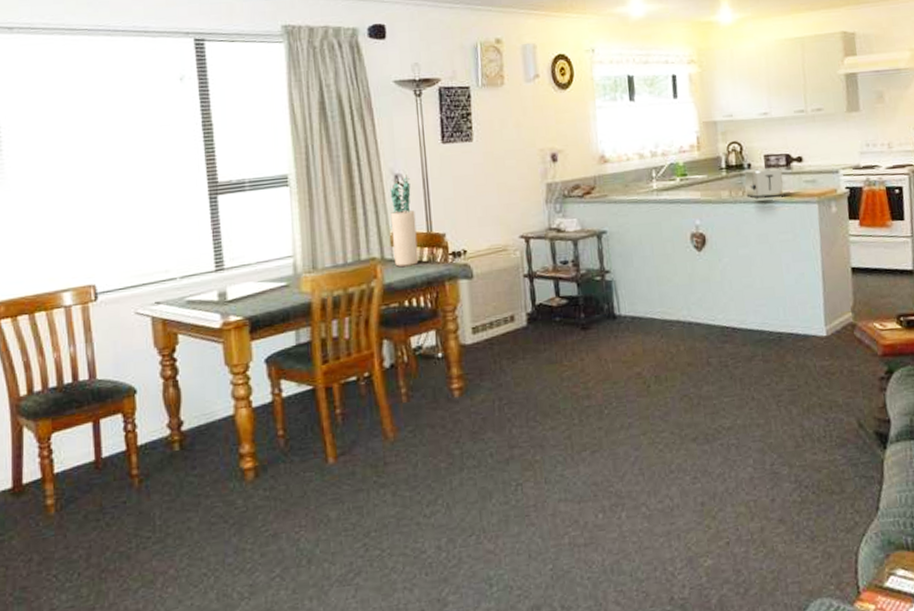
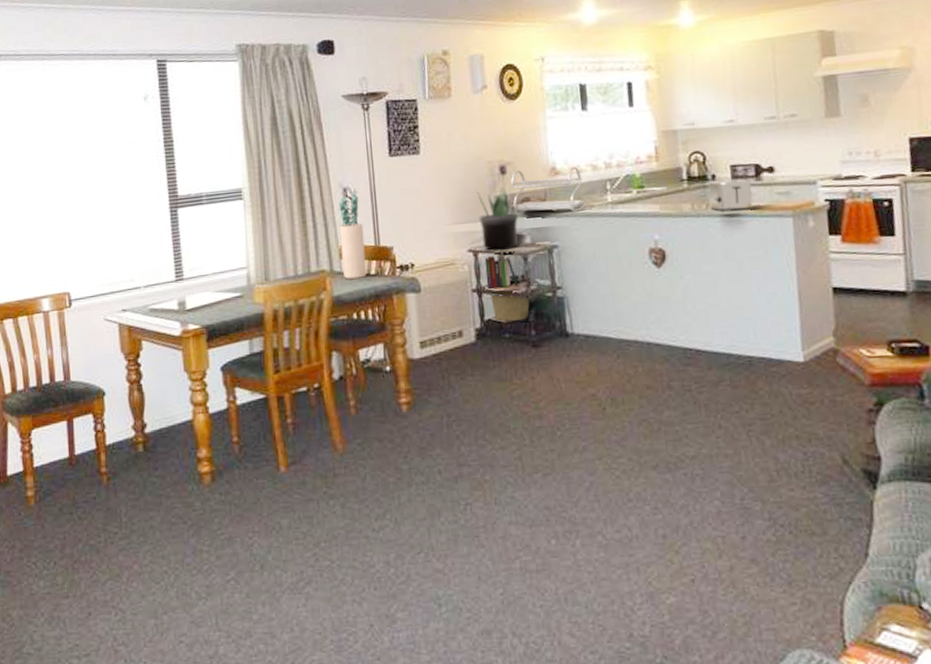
planter: none [528,175,569,237] -> present [476,188,518,251]
books: none [536,241,569,274] -> present [484,255,519,289]
basket: none [541,273,580,306] -> present [490,288,530,322]
dish rack: none [561,154,632,201] -> present [510,166,585,214]

